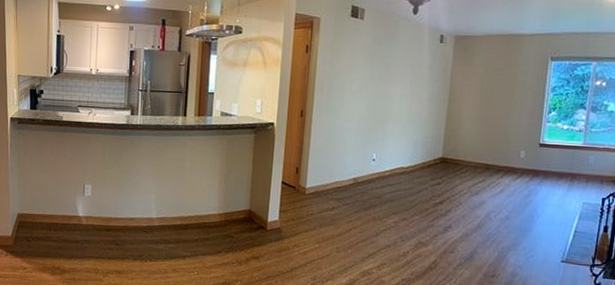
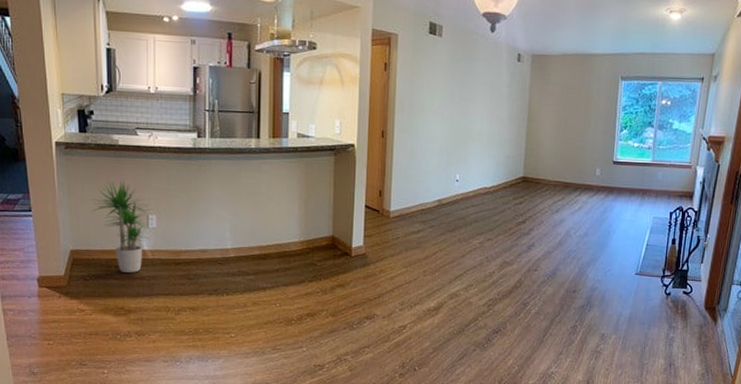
potted plant: none [37,153,88,236] -> present [91,180,152,273]

